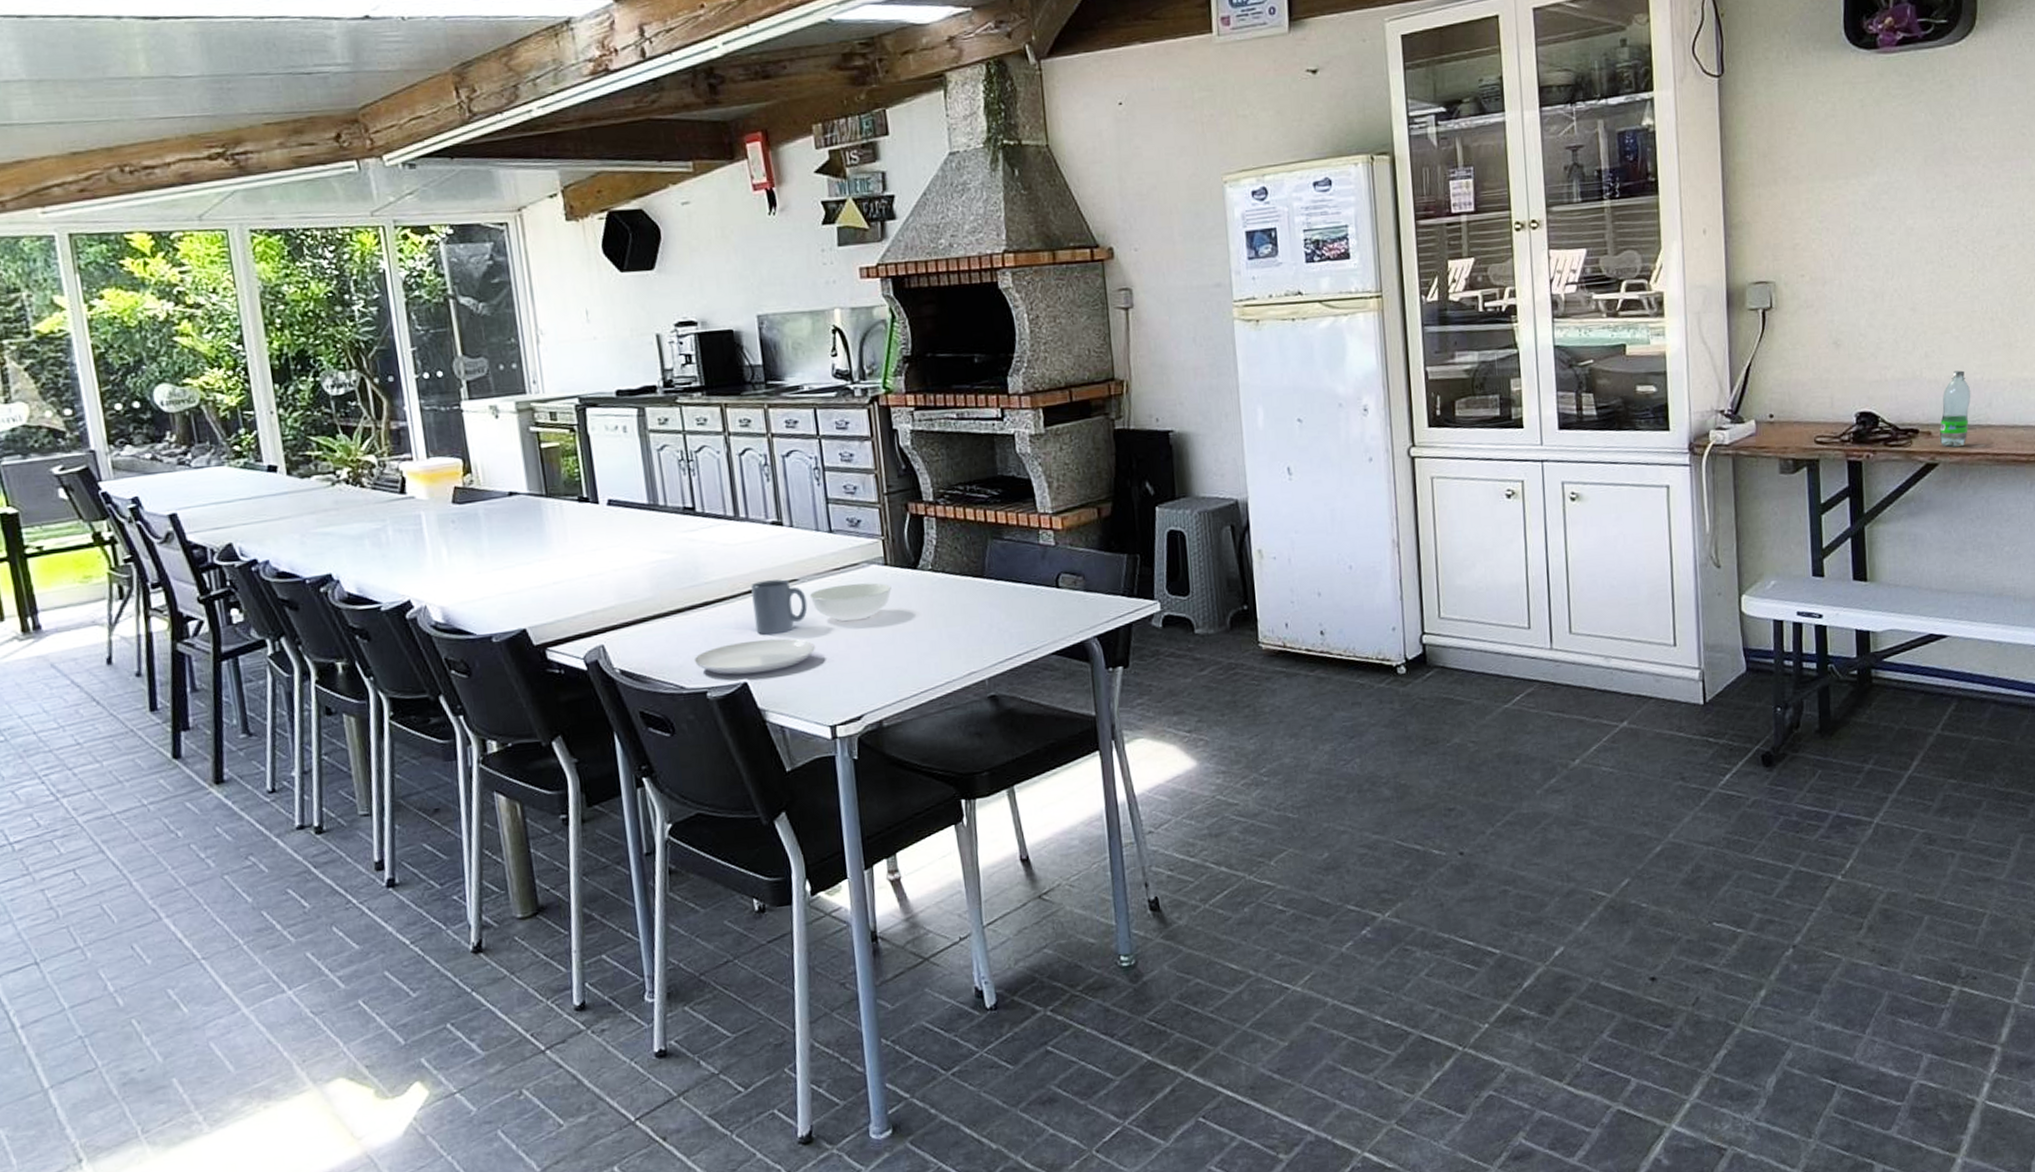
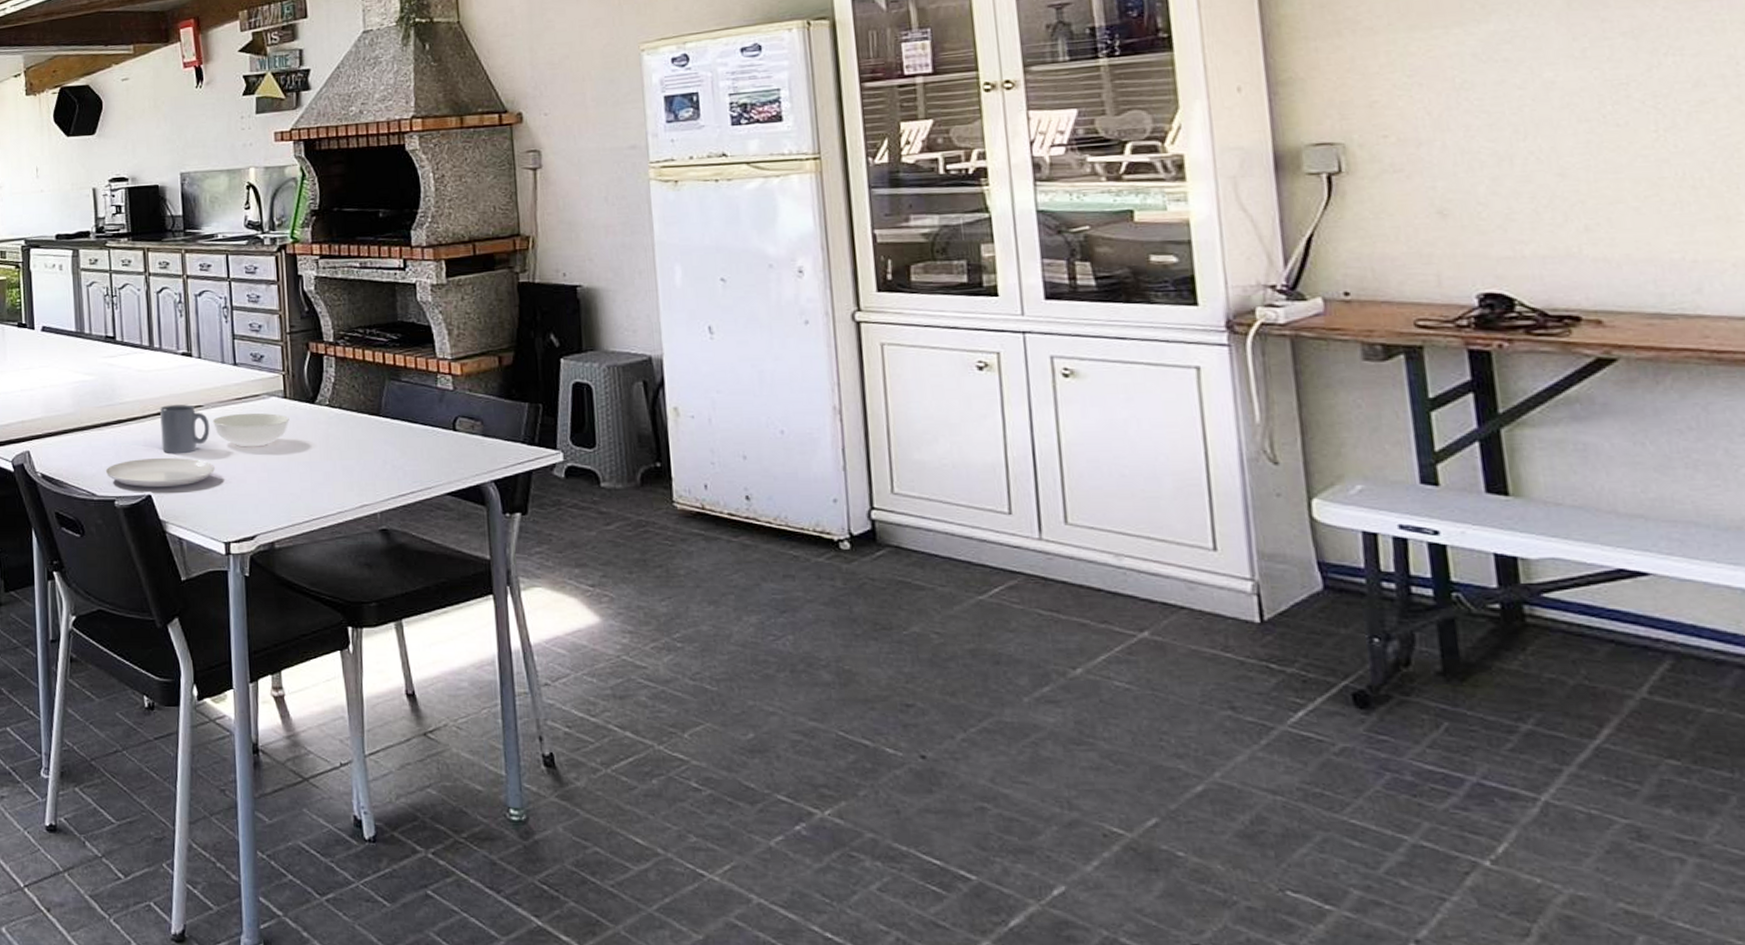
bottle: present [1940,370,1971,447] -> none [1616,248,1667,340]

